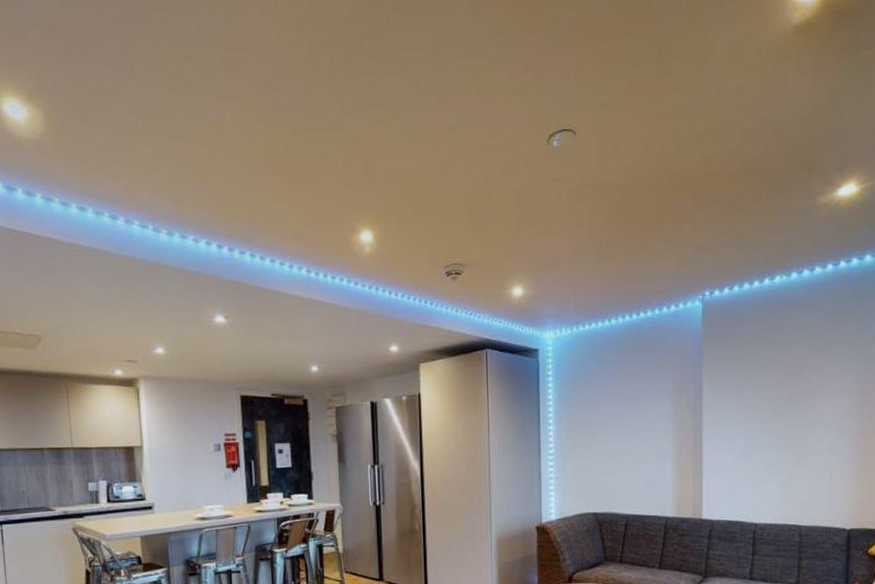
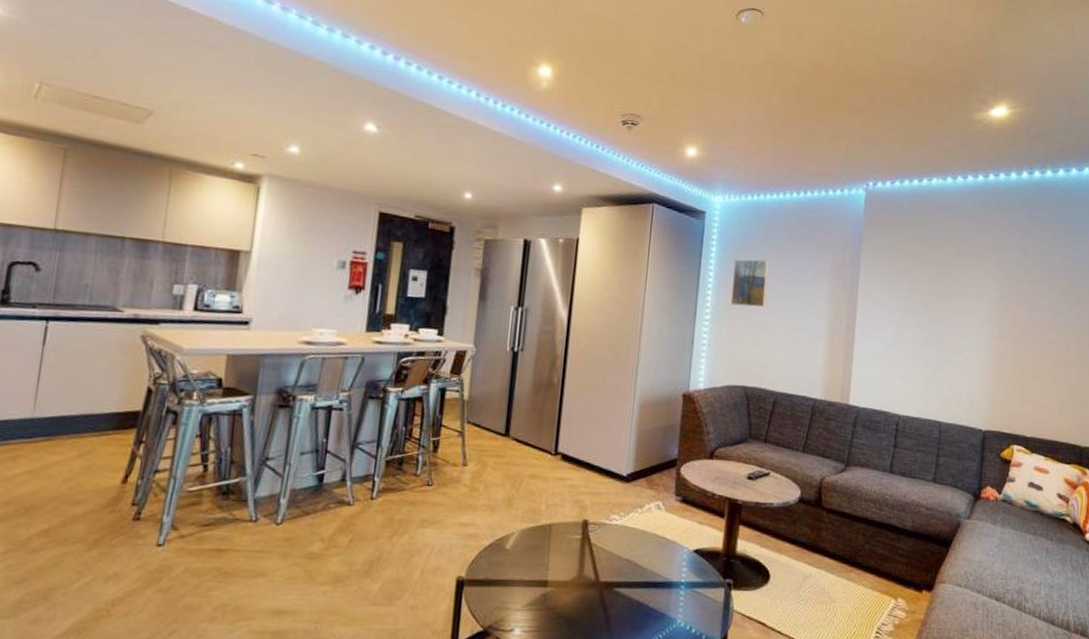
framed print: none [572,387,608,437] -> present [730,259,770,308]

